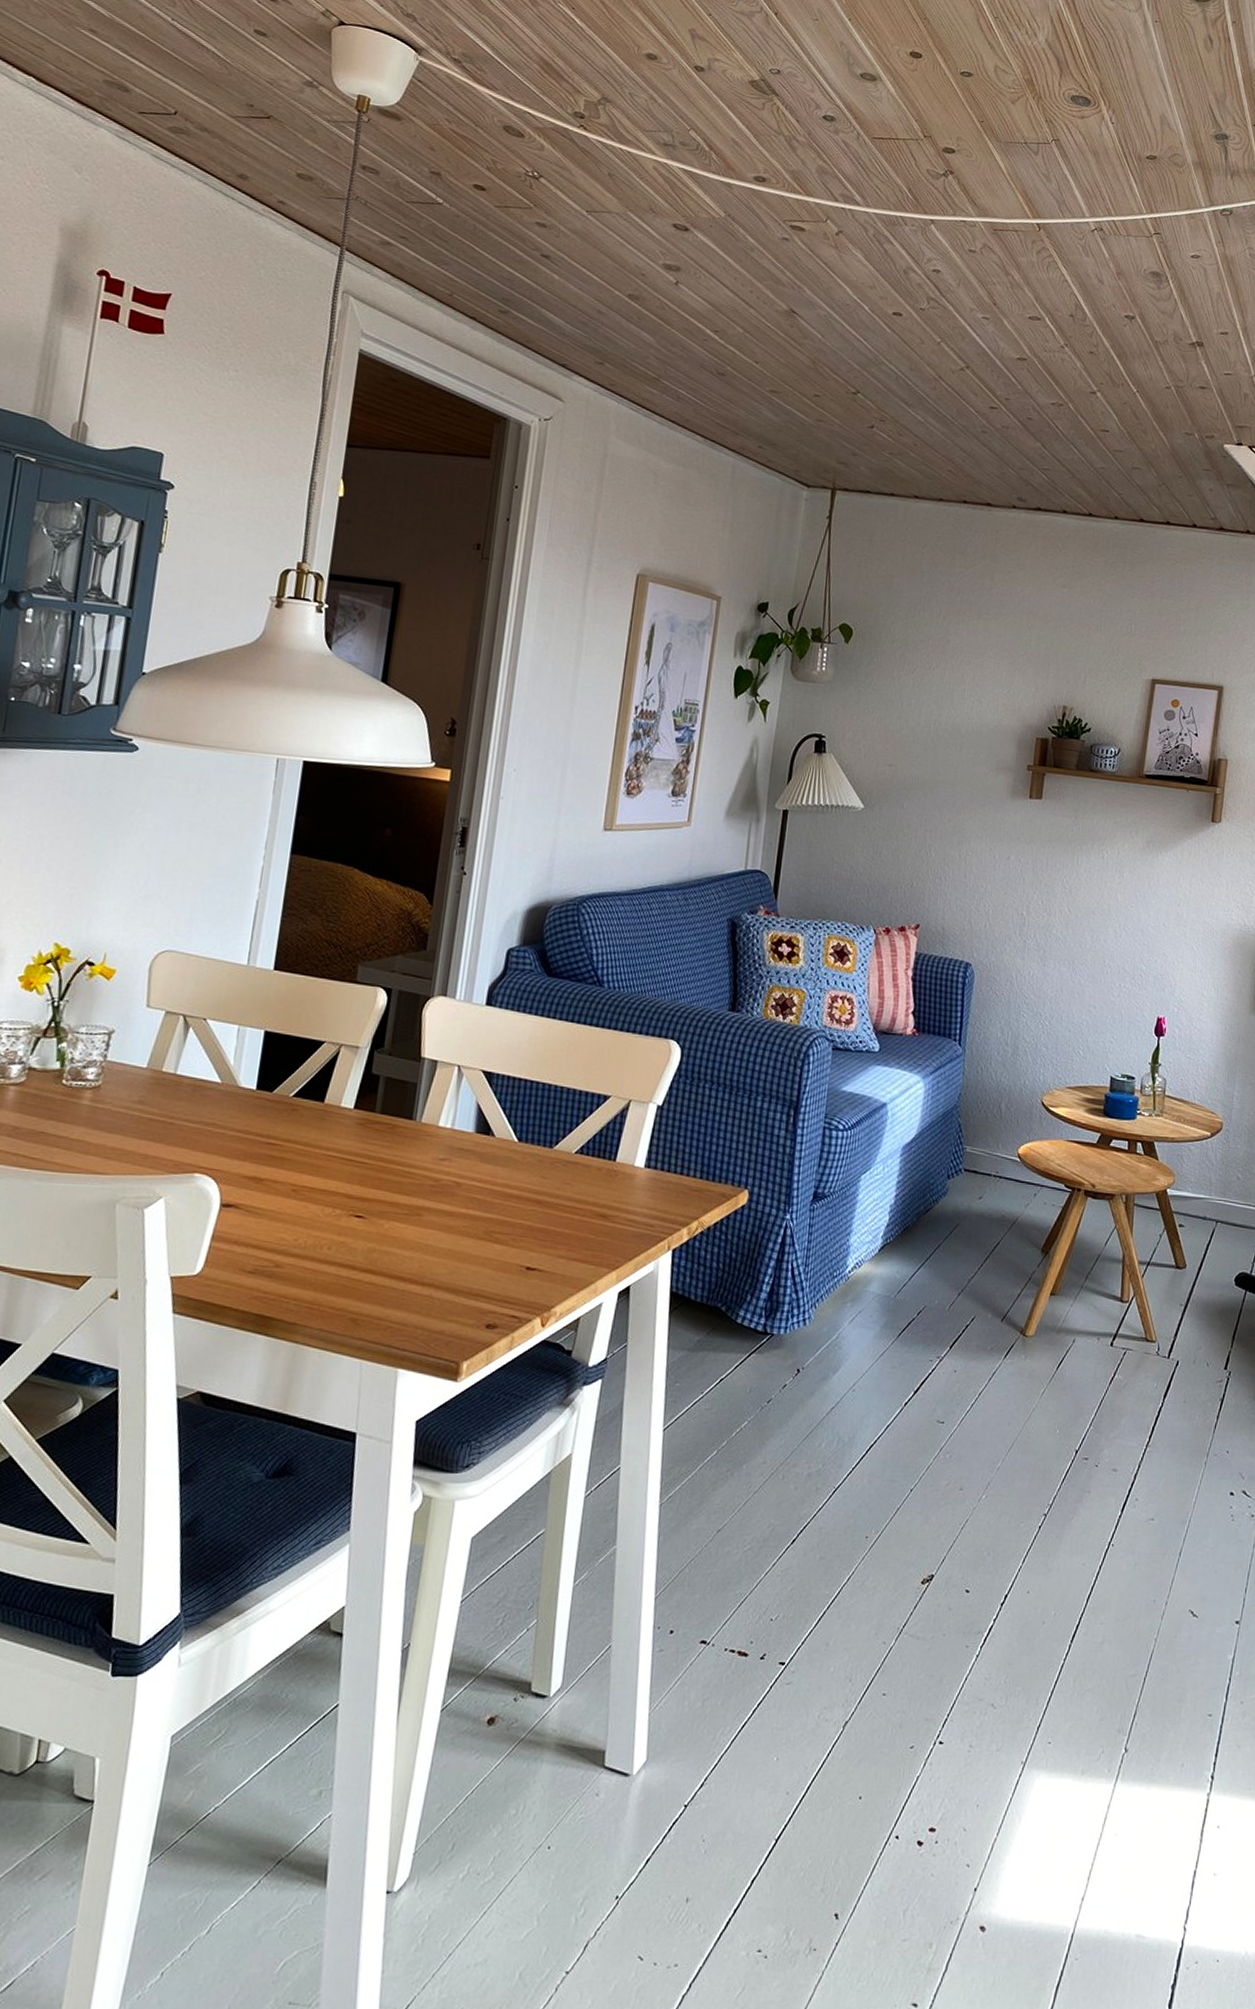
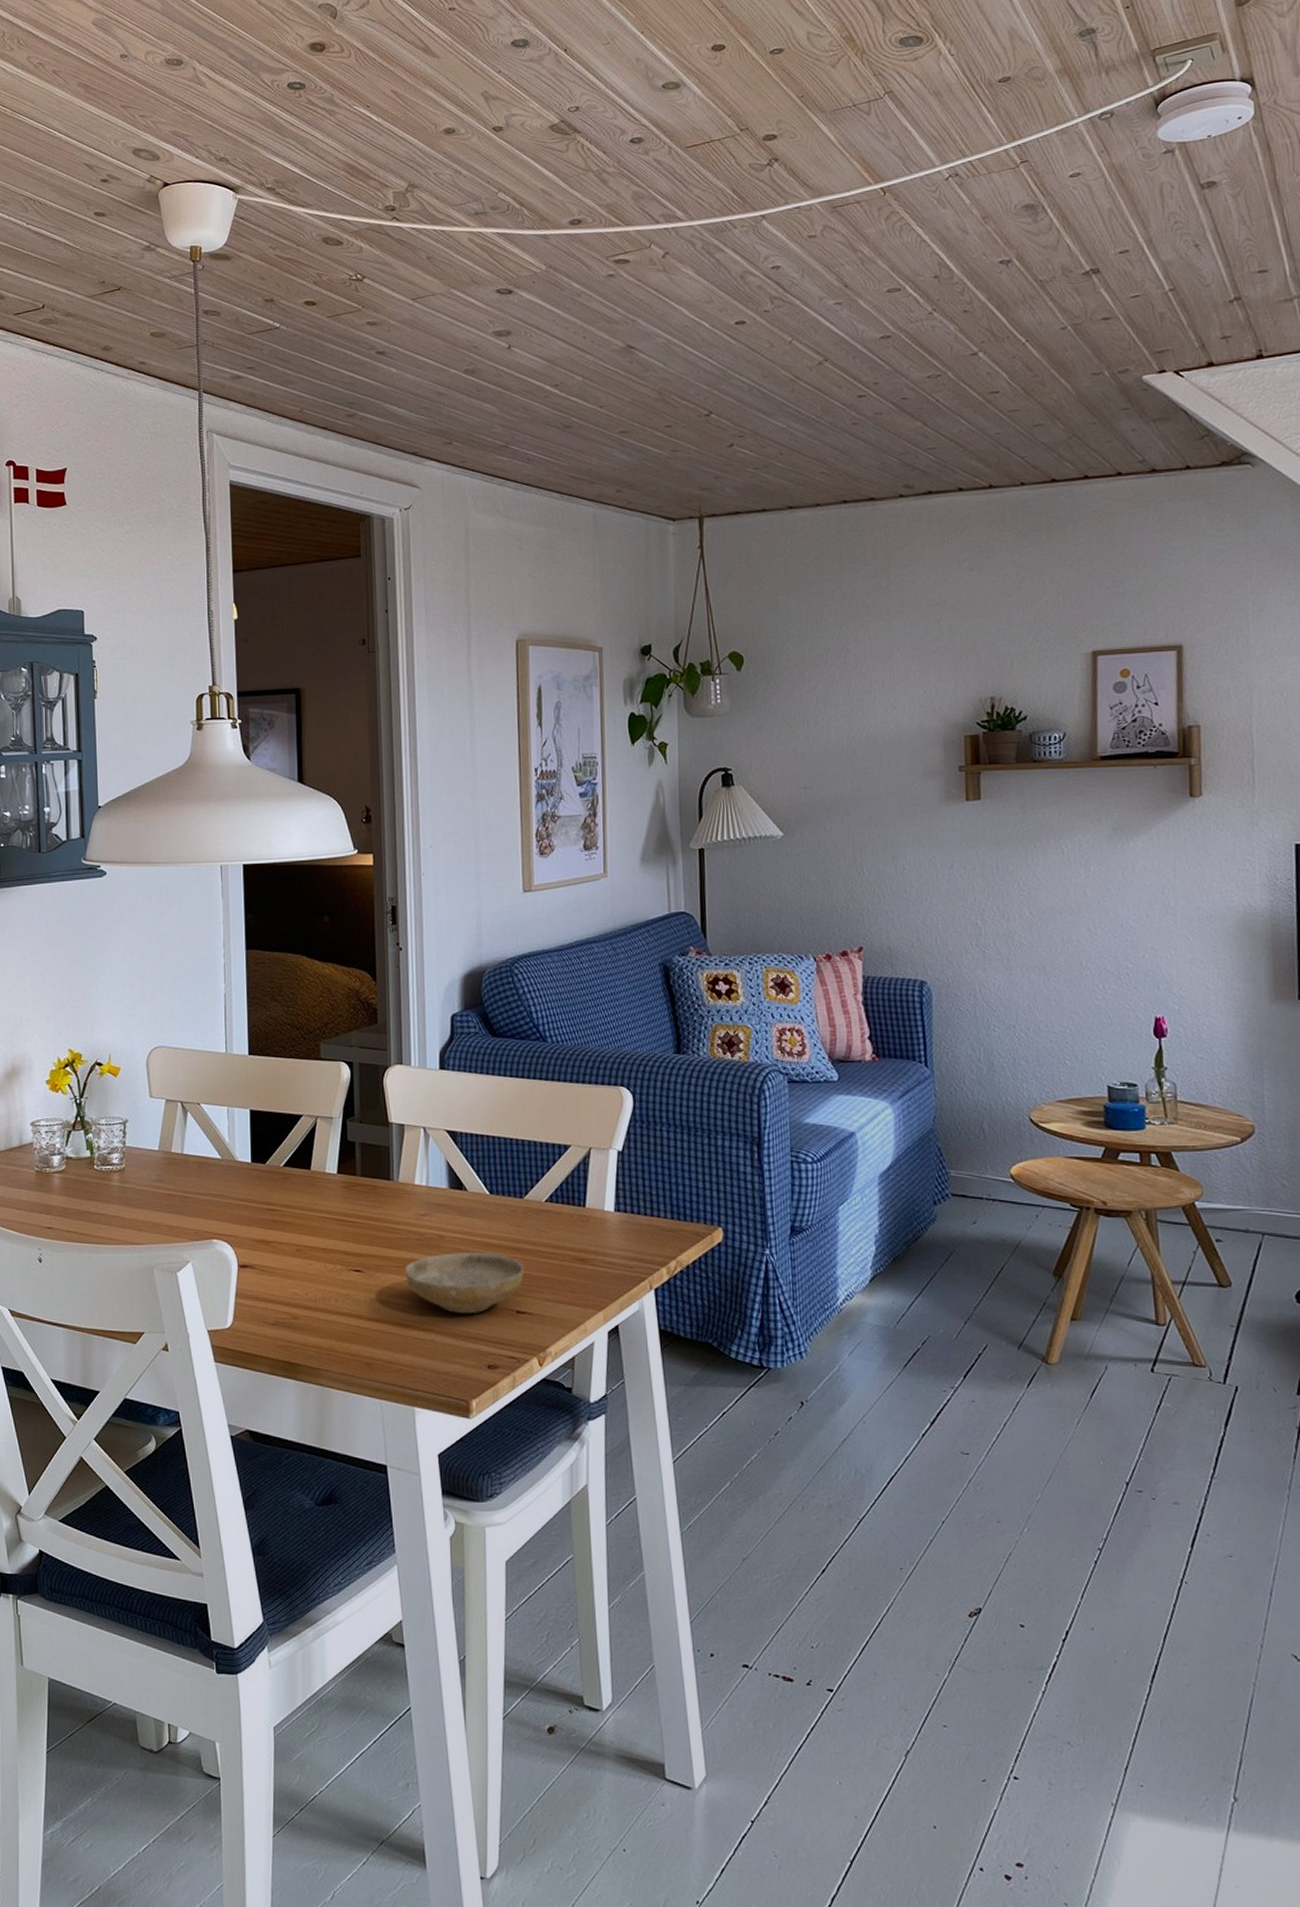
ceramic bowl: none [411,1201,542,1268] -> present [405,1251,524,1313]

